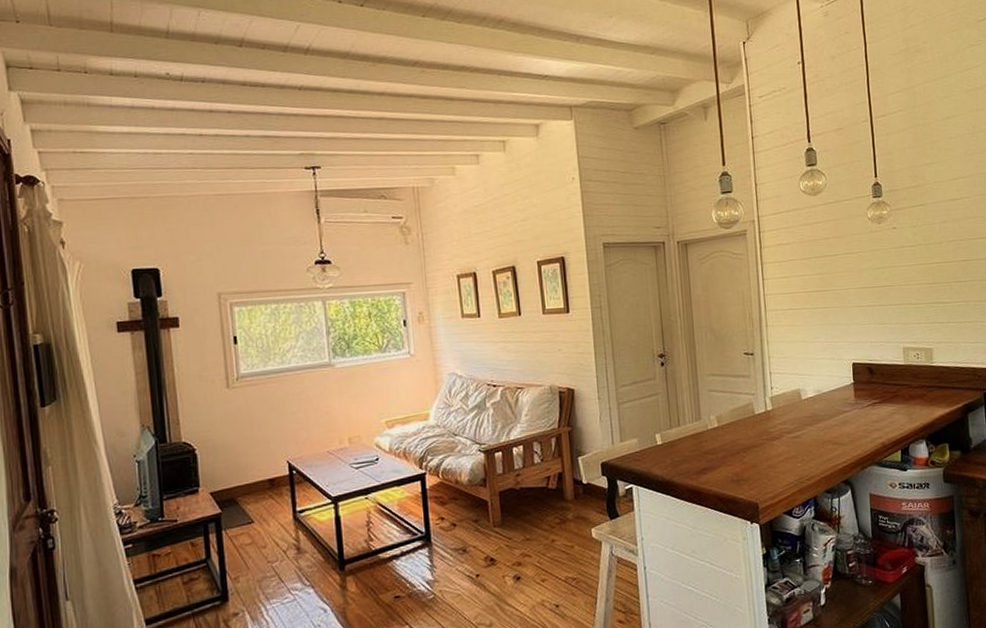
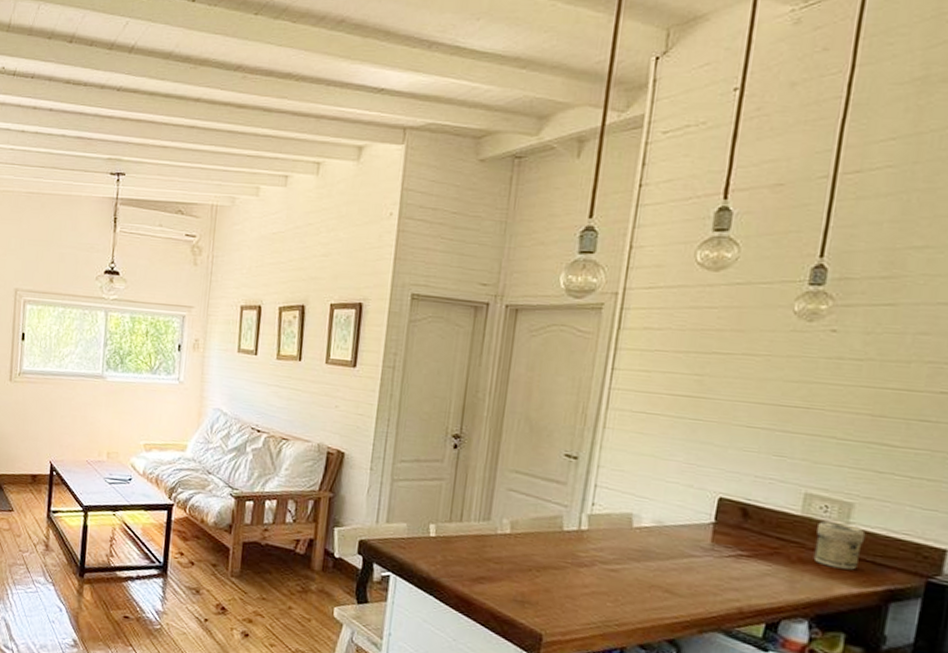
jar: none [915,364,945,398] -> present [813,521,866,570]

